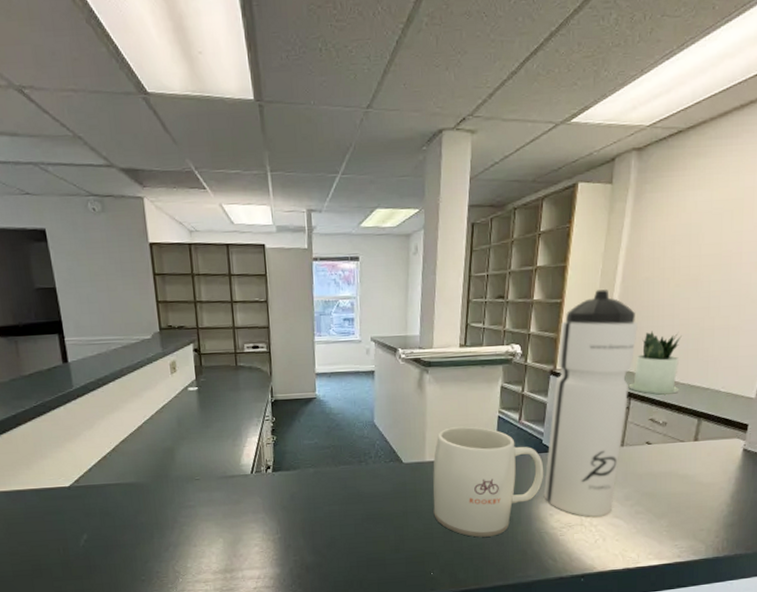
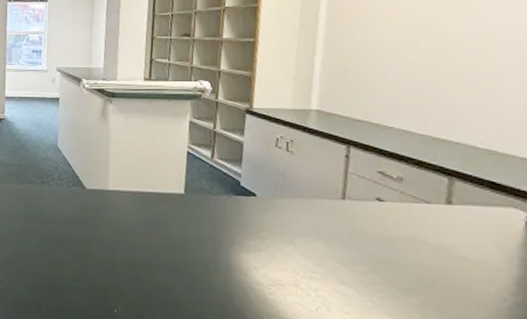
mug: present [432,426,544,537] -> none [116,158,244,281]
water bottle: present [543,289,638,517] -> none [244,30,351,280]
planter: present [628,331,682,395] -> none [345,74,417,146]

